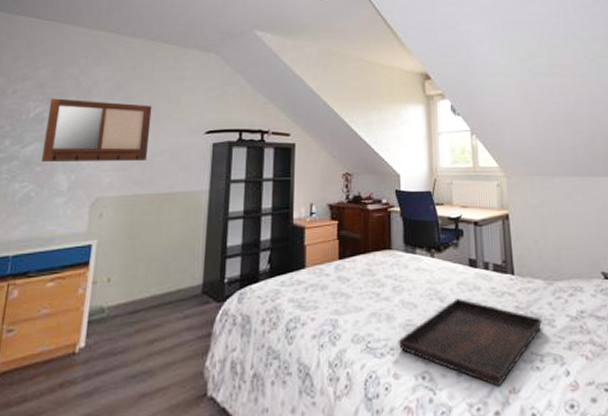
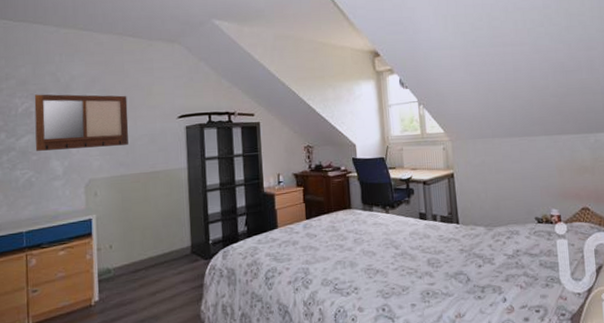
serving tray: present [398,299,543,387] -> none [361,246,484,313]

